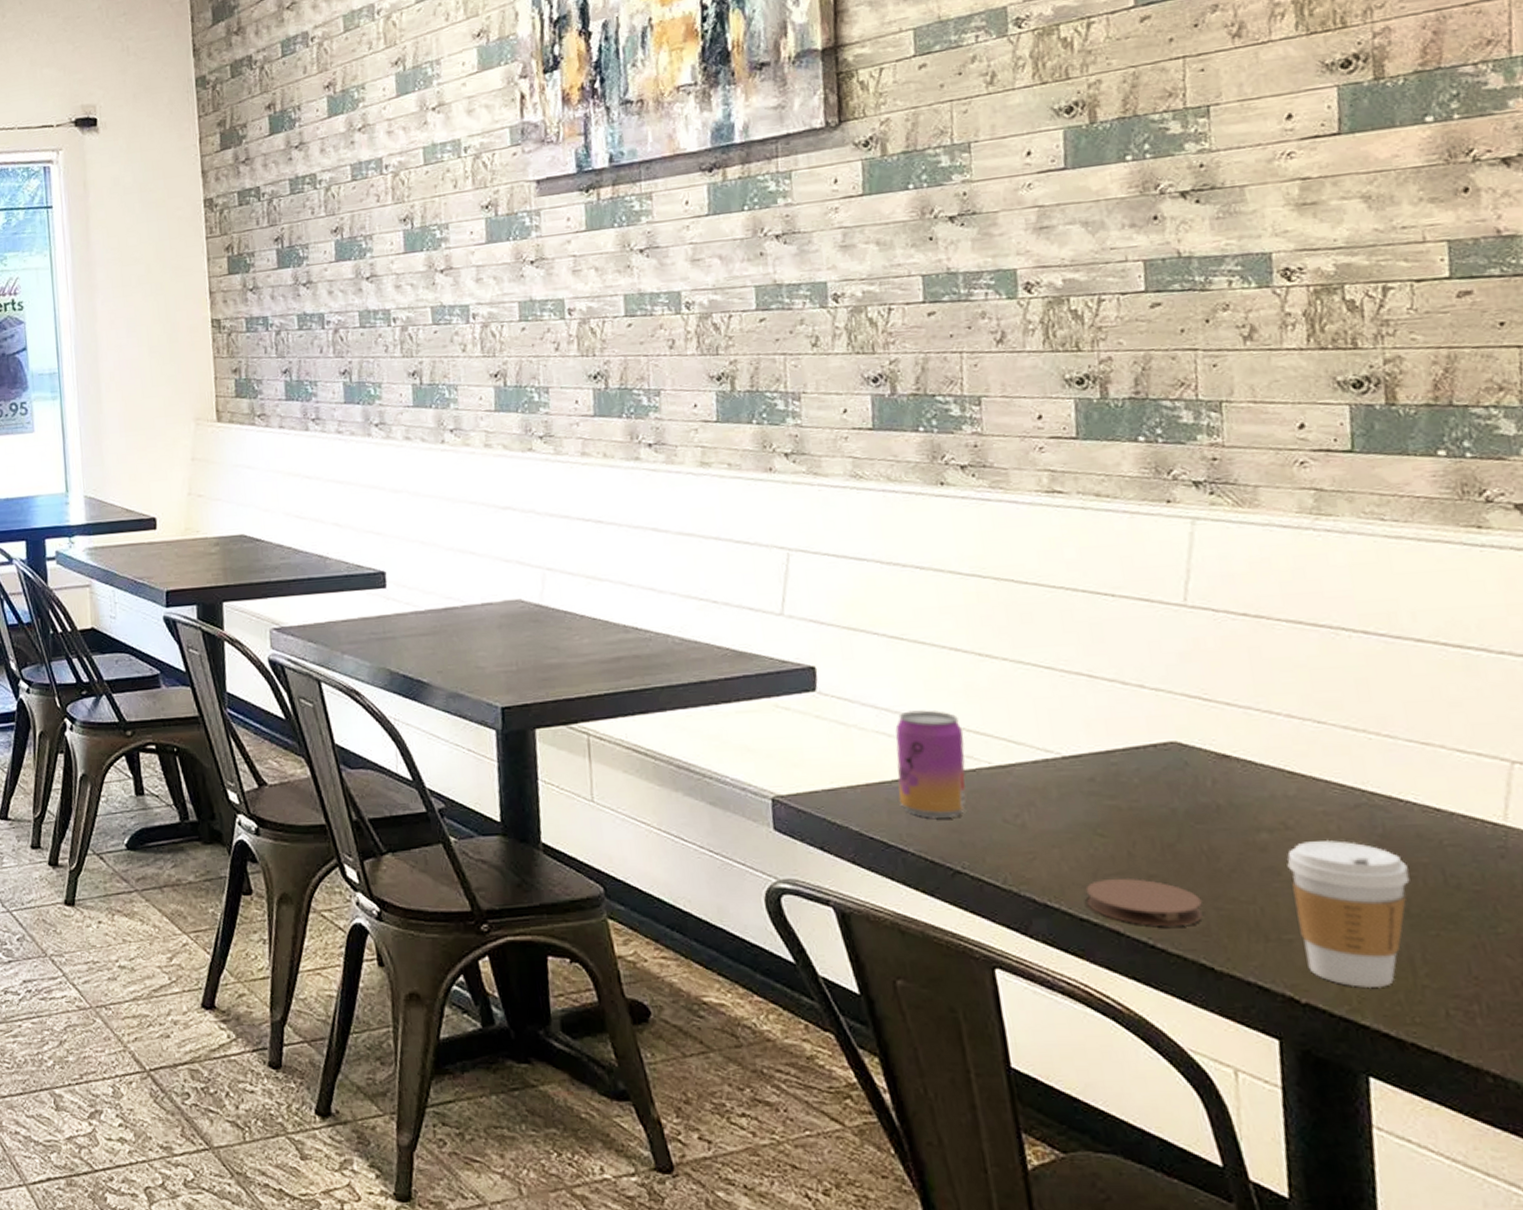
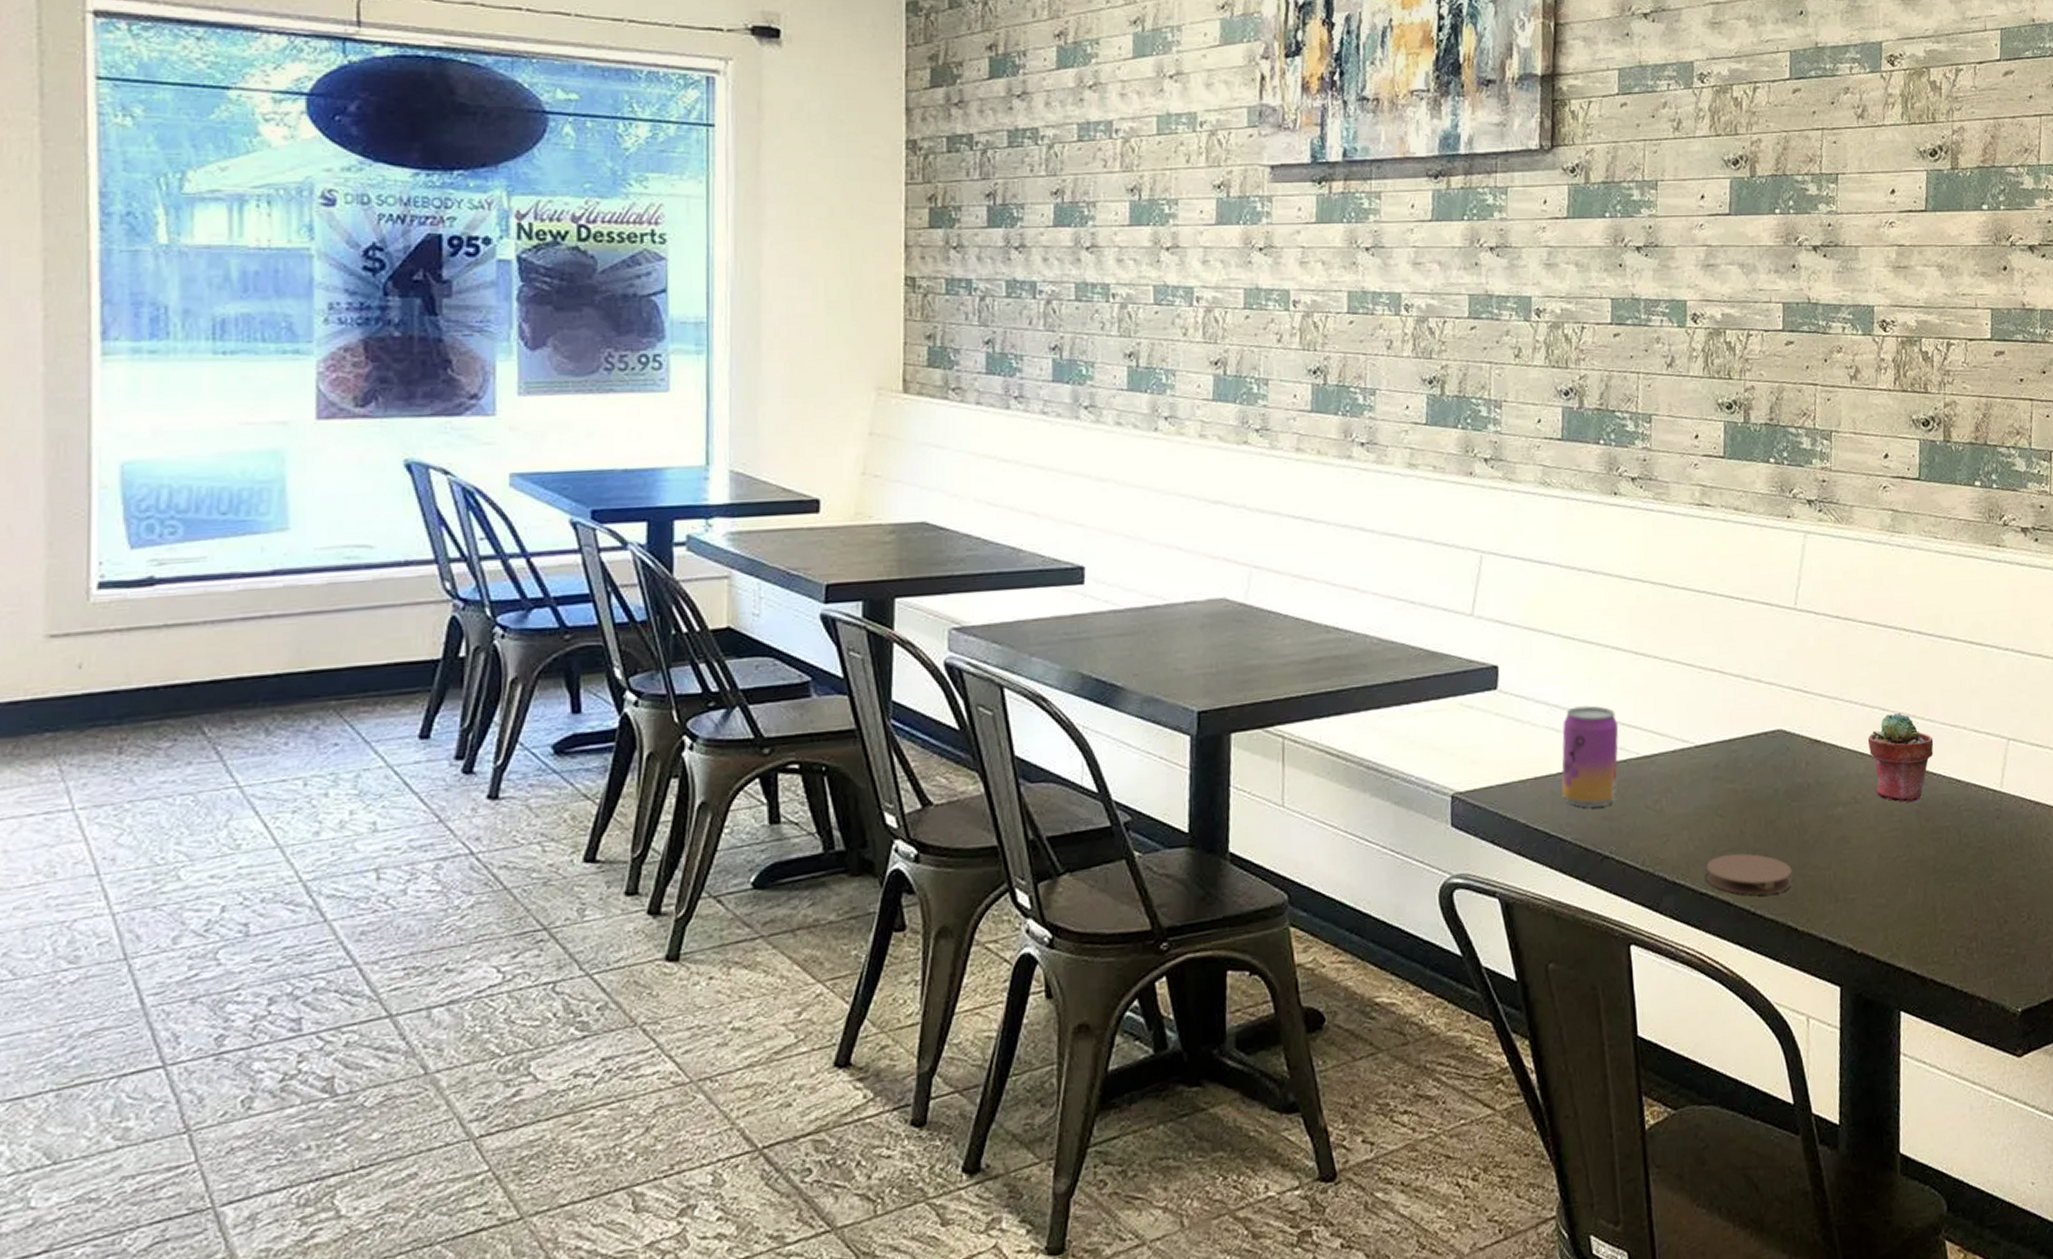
coffee cup: present [1287,839,1410,989] -> none [1855,810,1937,936]
potted succulent: none [1298,725,1397,833] -> present [1867,712,1934,803]

